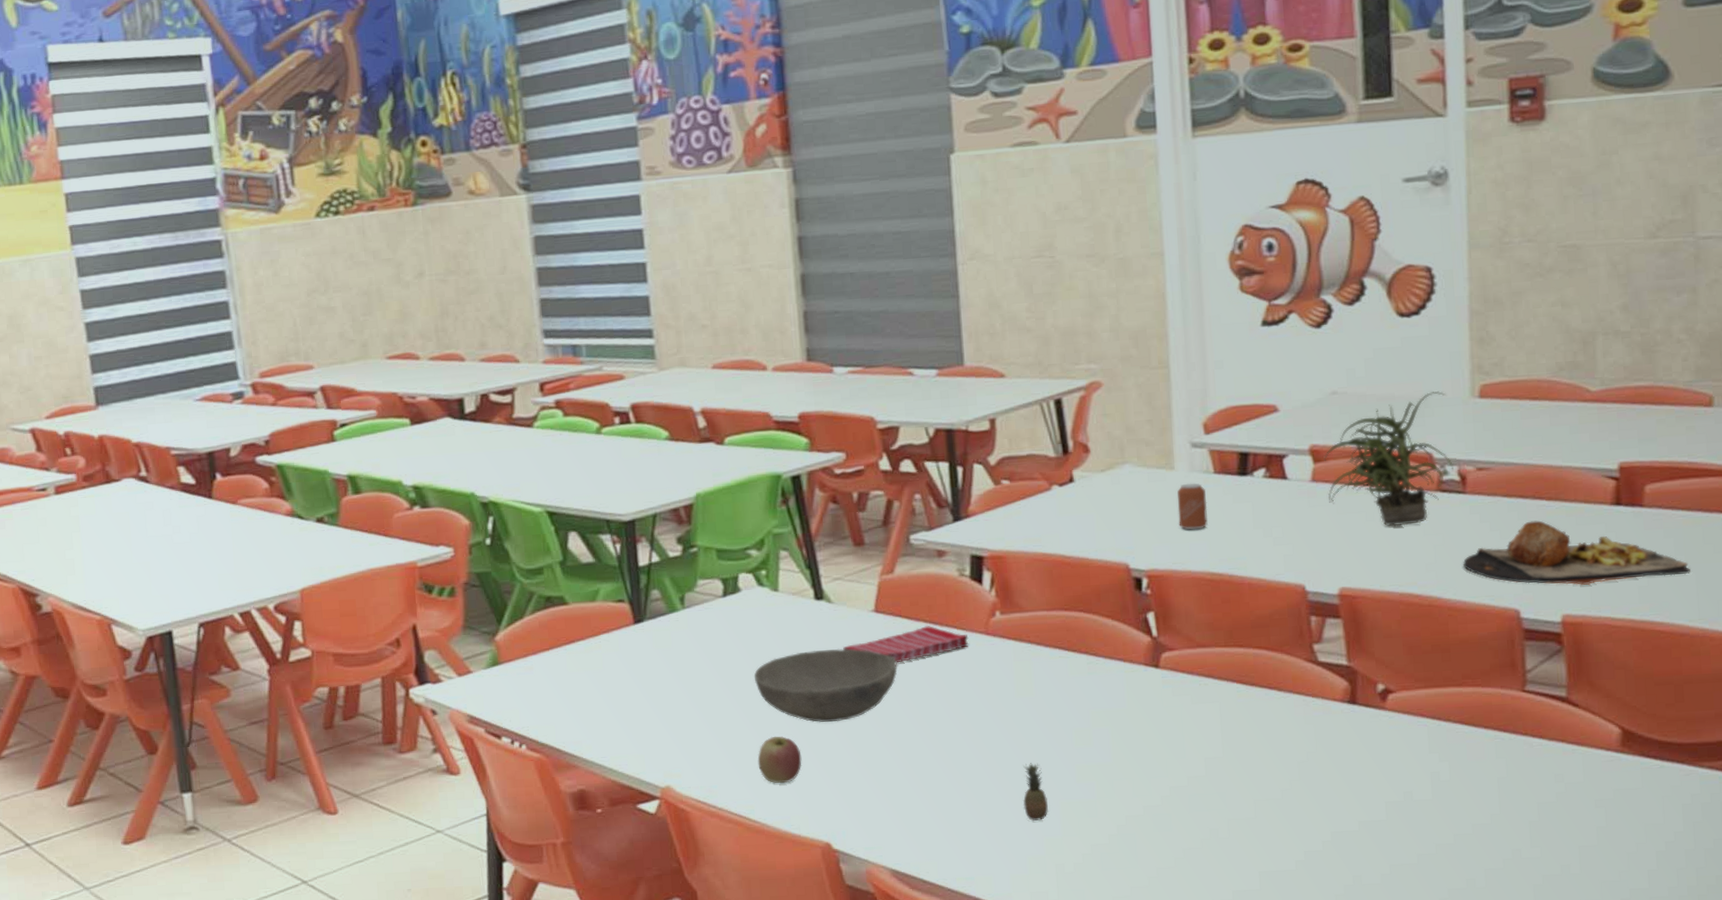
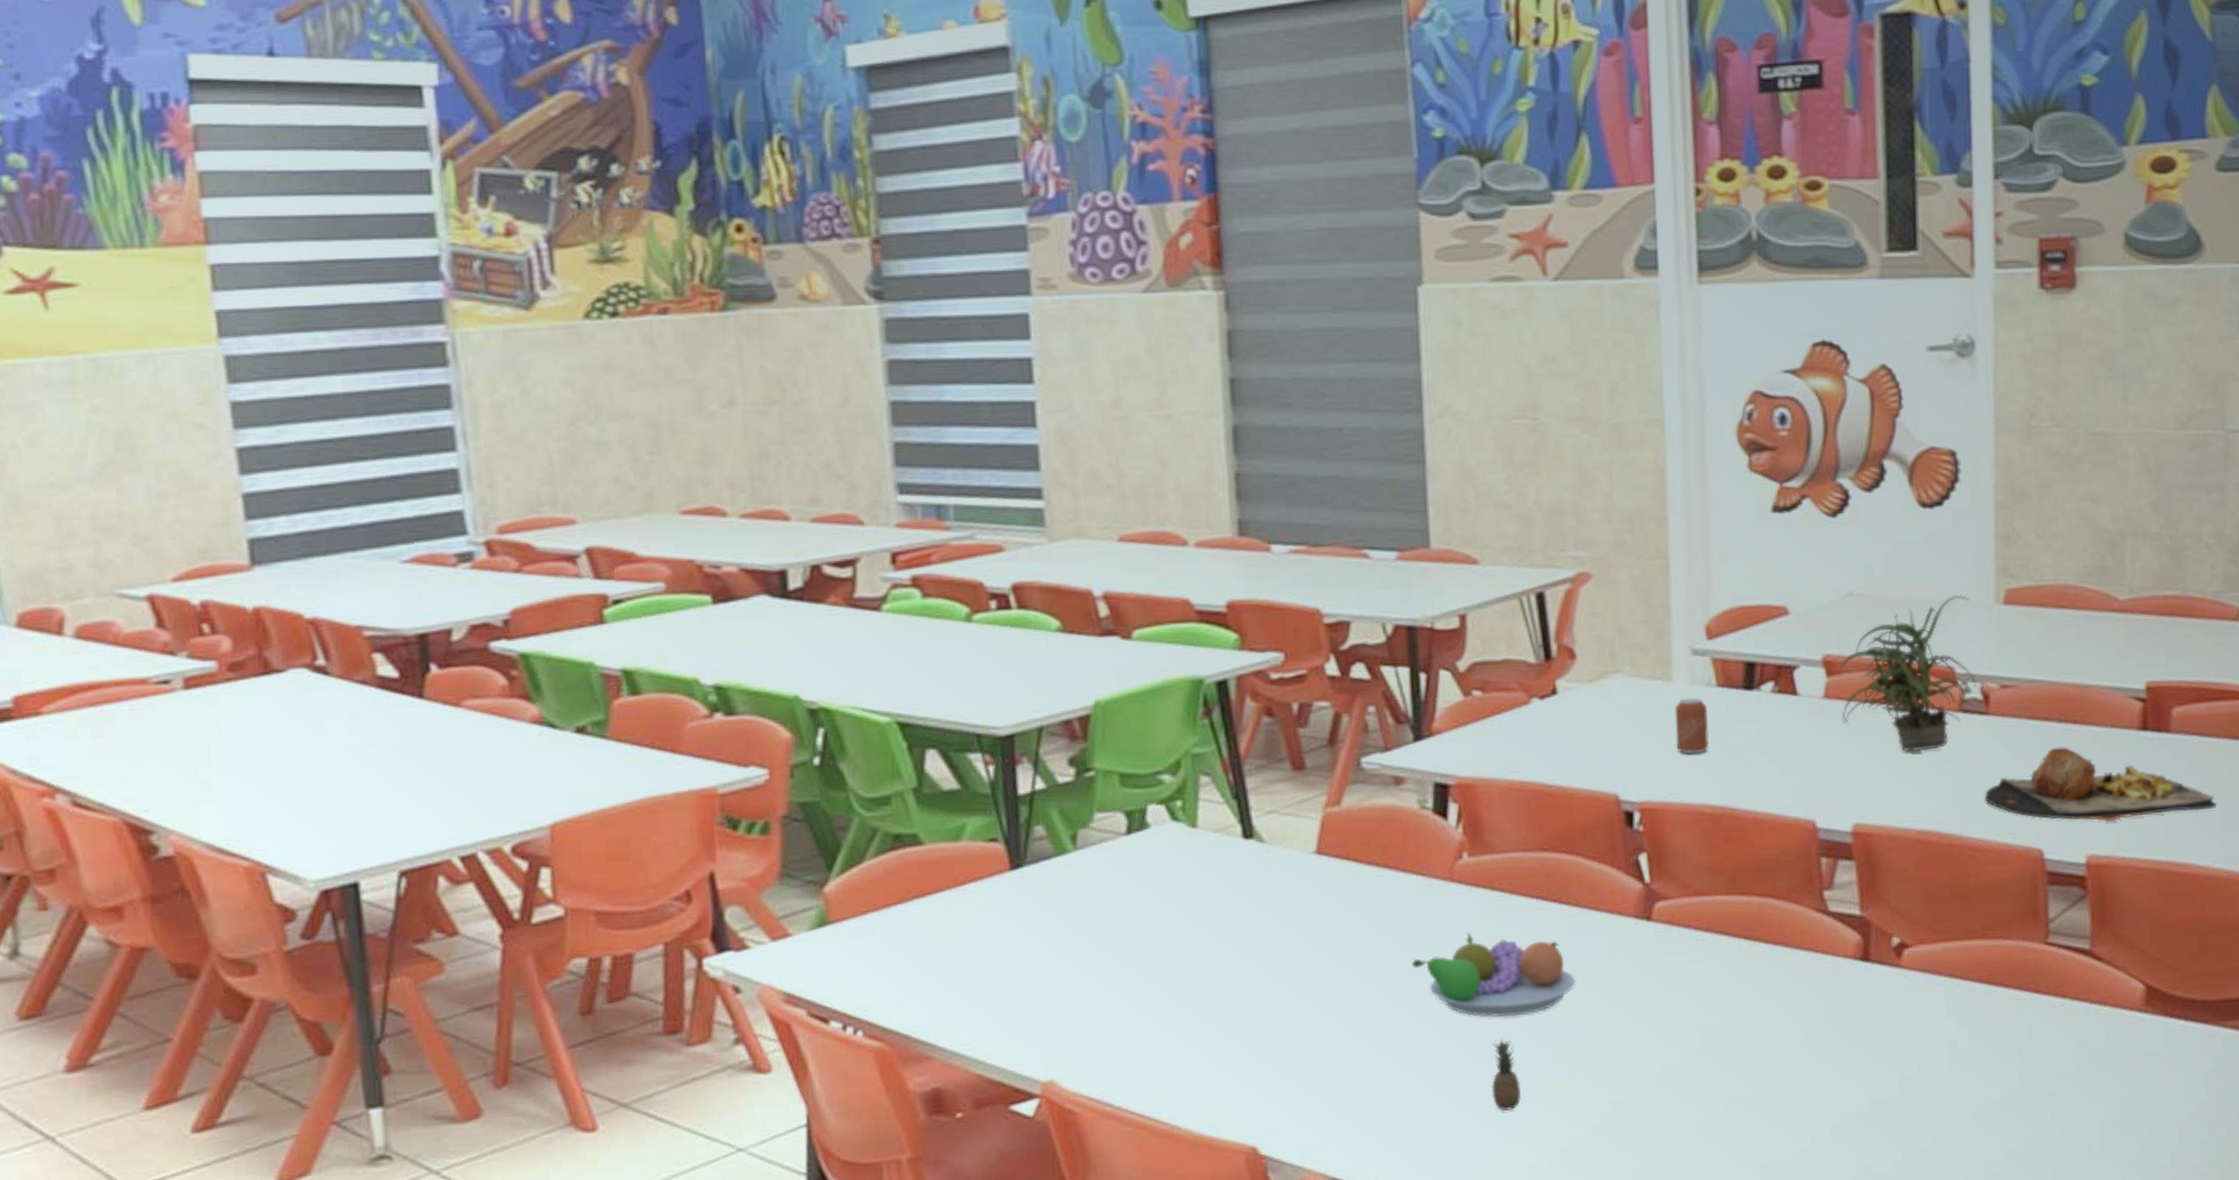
bowl: present [754,648,897,723] -> none [1164,899,1343,994]
apple: present [757,736,802,784] -> none [1166,1012,1223,1074]
dish towel: present [843,625,969,663] -> none [1277,870,1430,918]
fruit bowl: none [955,676,1094,745] -> present [1412,932,1576,1017]

